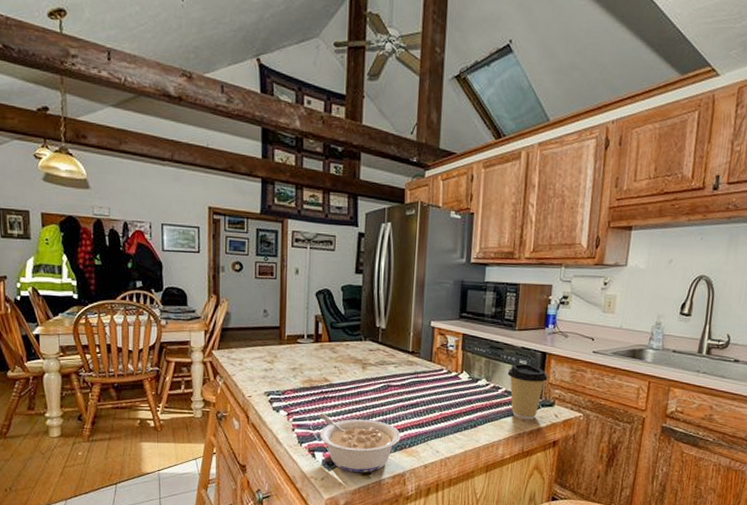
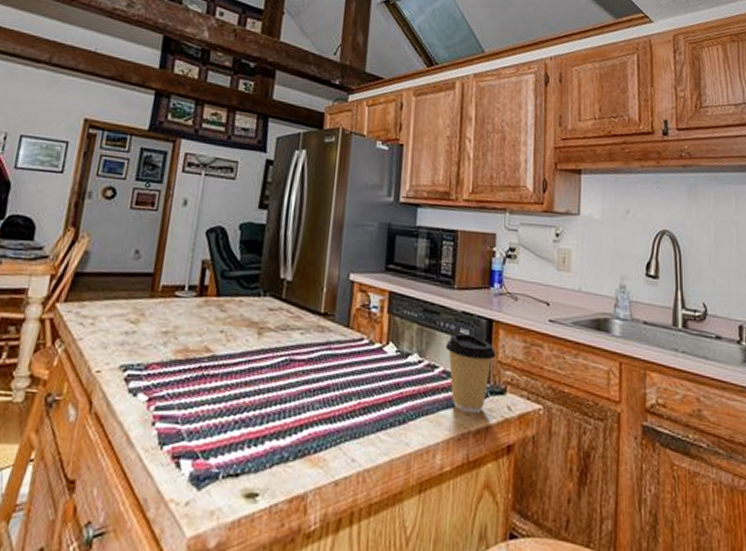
legume: present [318,413,401,473] -> none [190,398,304,494]

